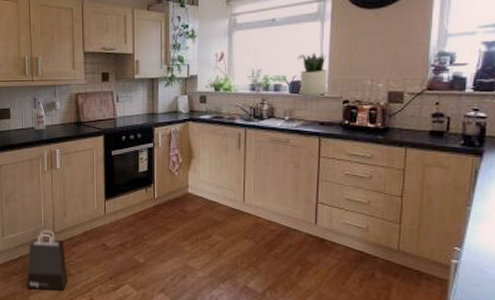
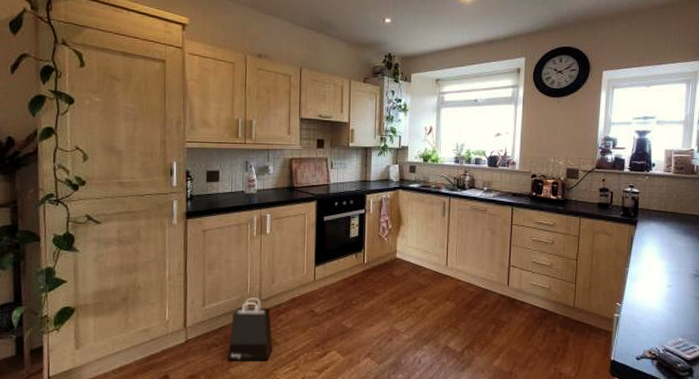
planter: present [298,53,330,96] -> none [495,132,521,170]

